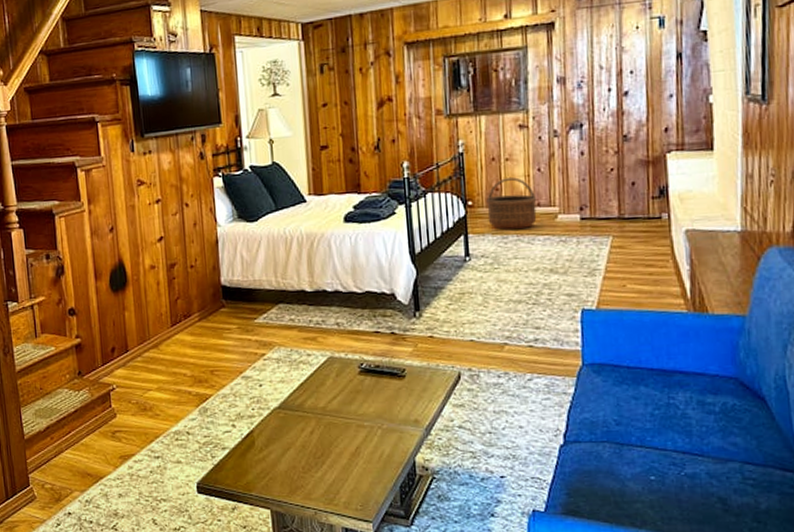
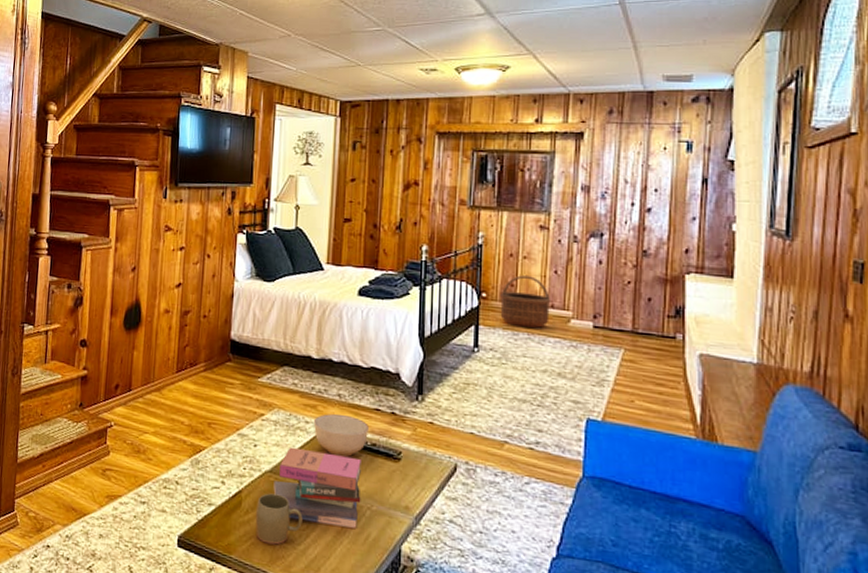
mug: none [269,428,317,476] -> present [255,493,303,545]
books: none [283,381,372,450] -> present [273,447,361,528]
bowl: none [316,341,371,384] -> present [314,413,369,458]

